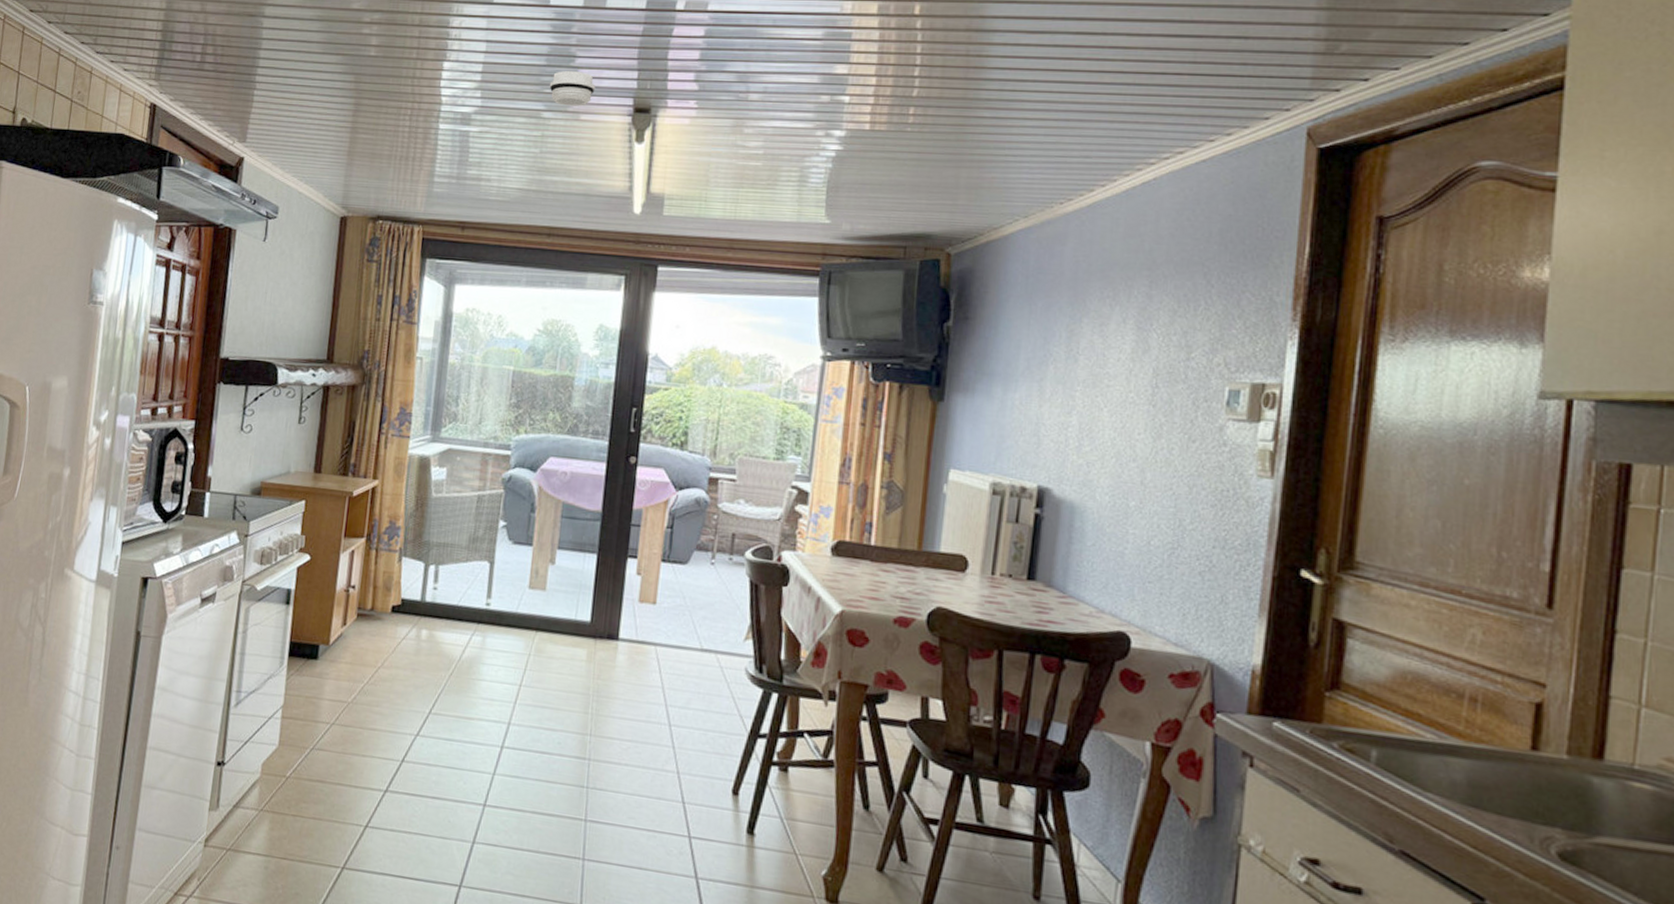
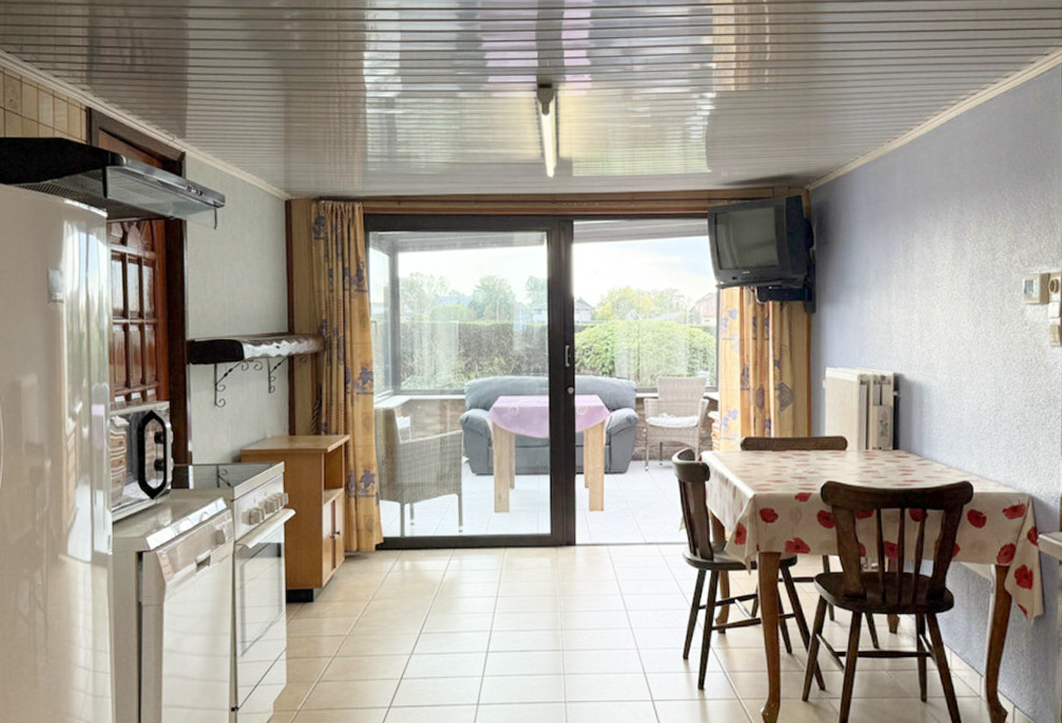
smoke detector: present [549,71,596,106] -> none [461,54,502,86]

